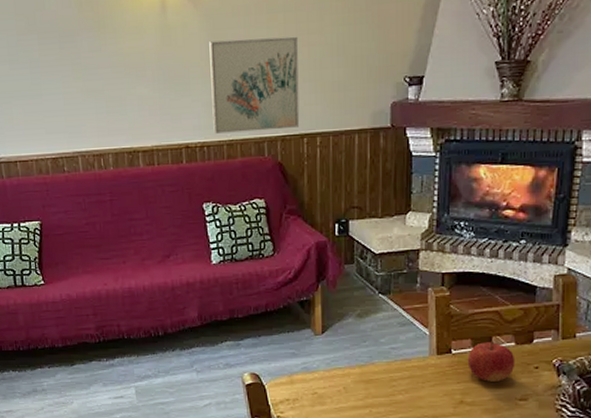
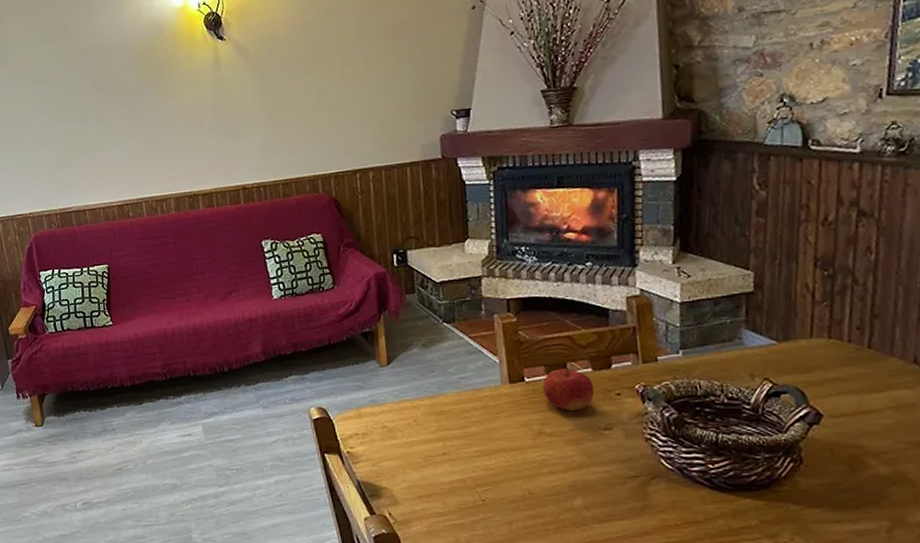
wall art: present [209,36,300,134] -> none [261,80,352,174]

